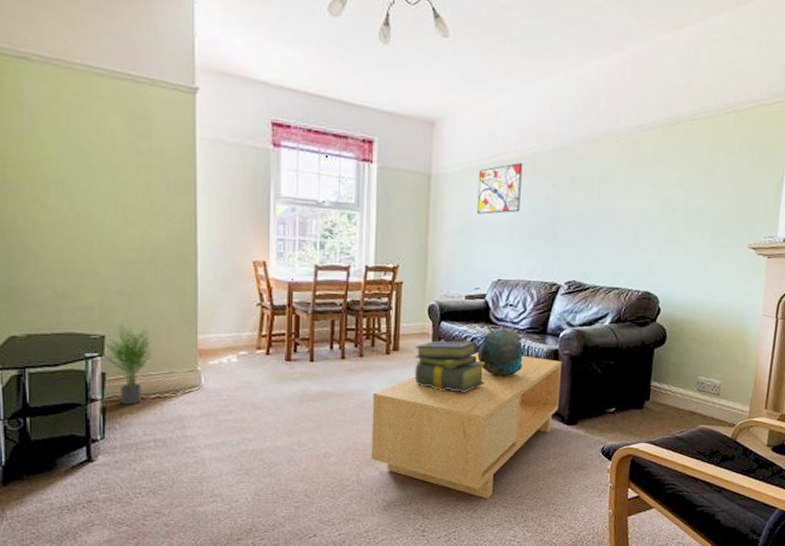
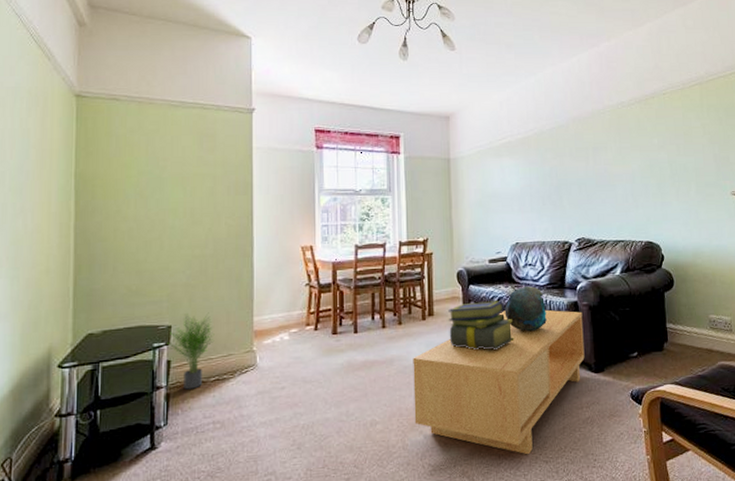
wall art: present [476,162,523,214] -> none [490,141,528,188]

